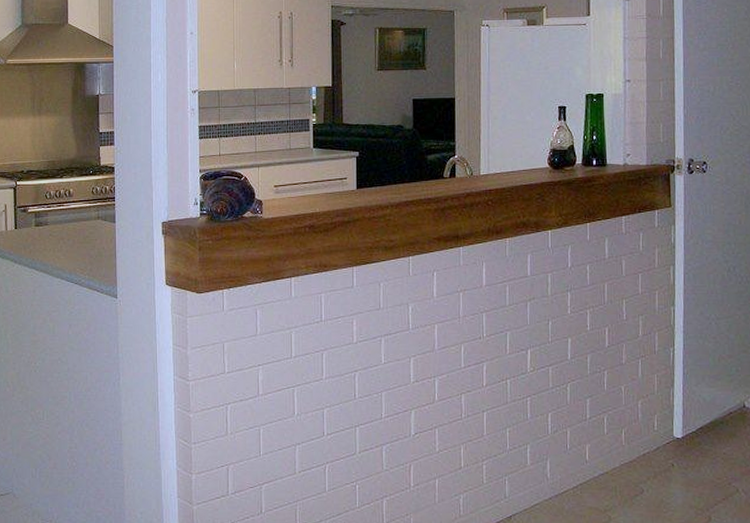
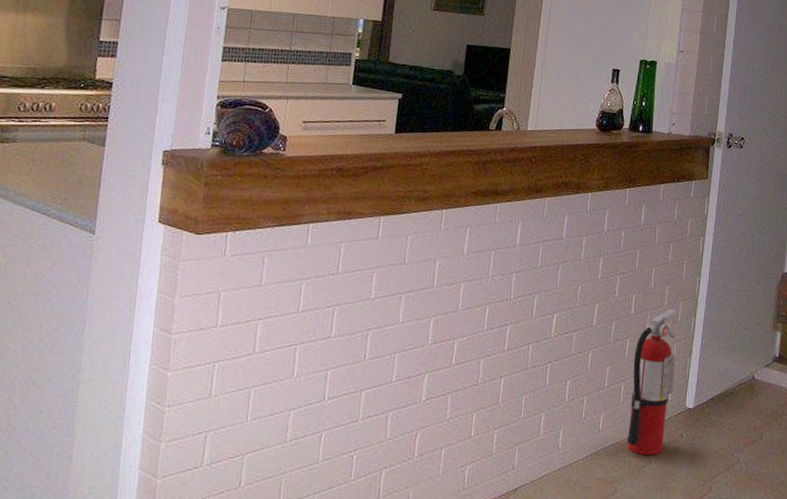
fire extinguisher: none [613,341,659,486] -> present [627,310,676,456]

